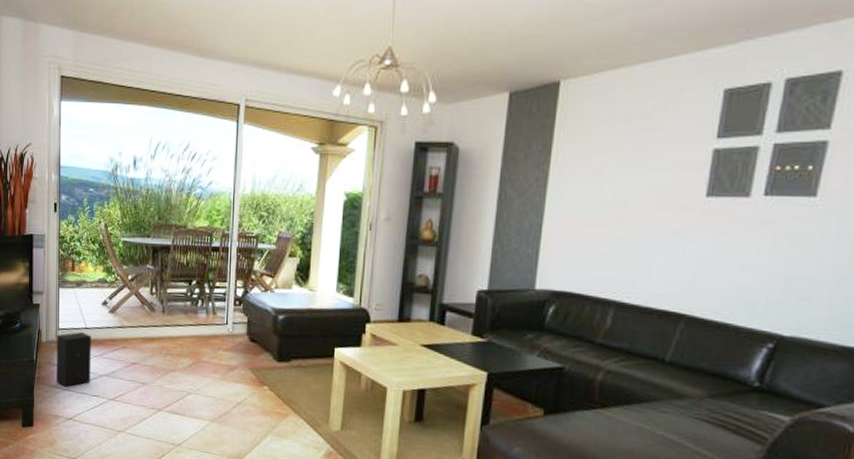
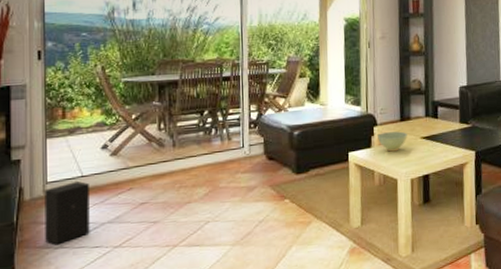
bowl: none [369,332,405,356] -> present [378,131,407,152]

